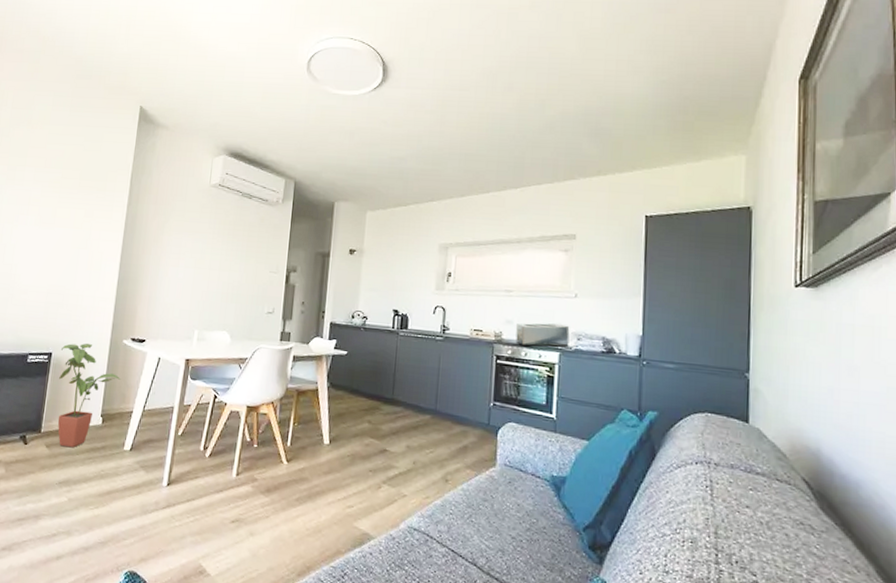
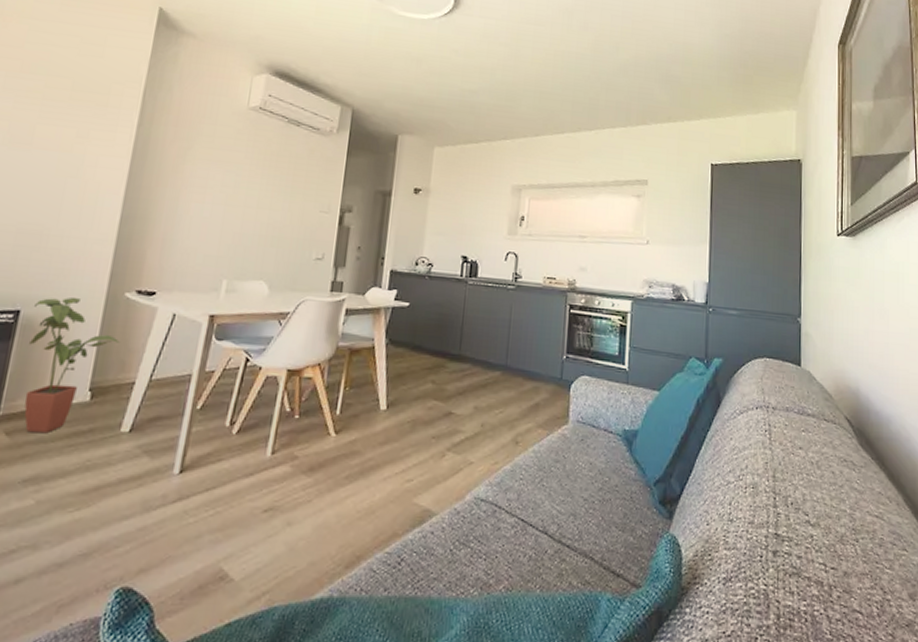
toaster: present [516,323,570,348] -> none [589,270,642,296]

